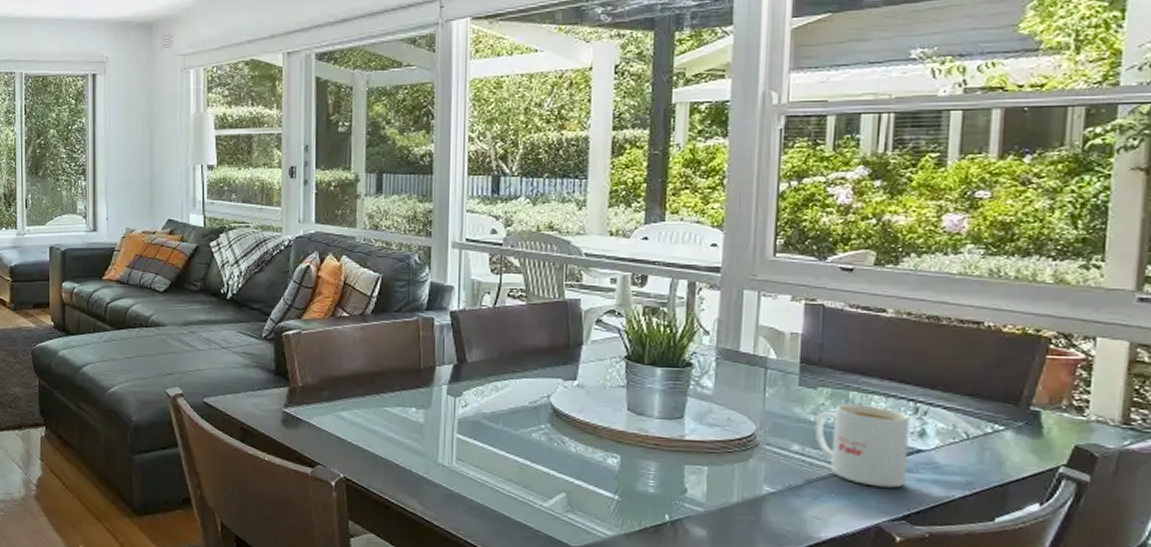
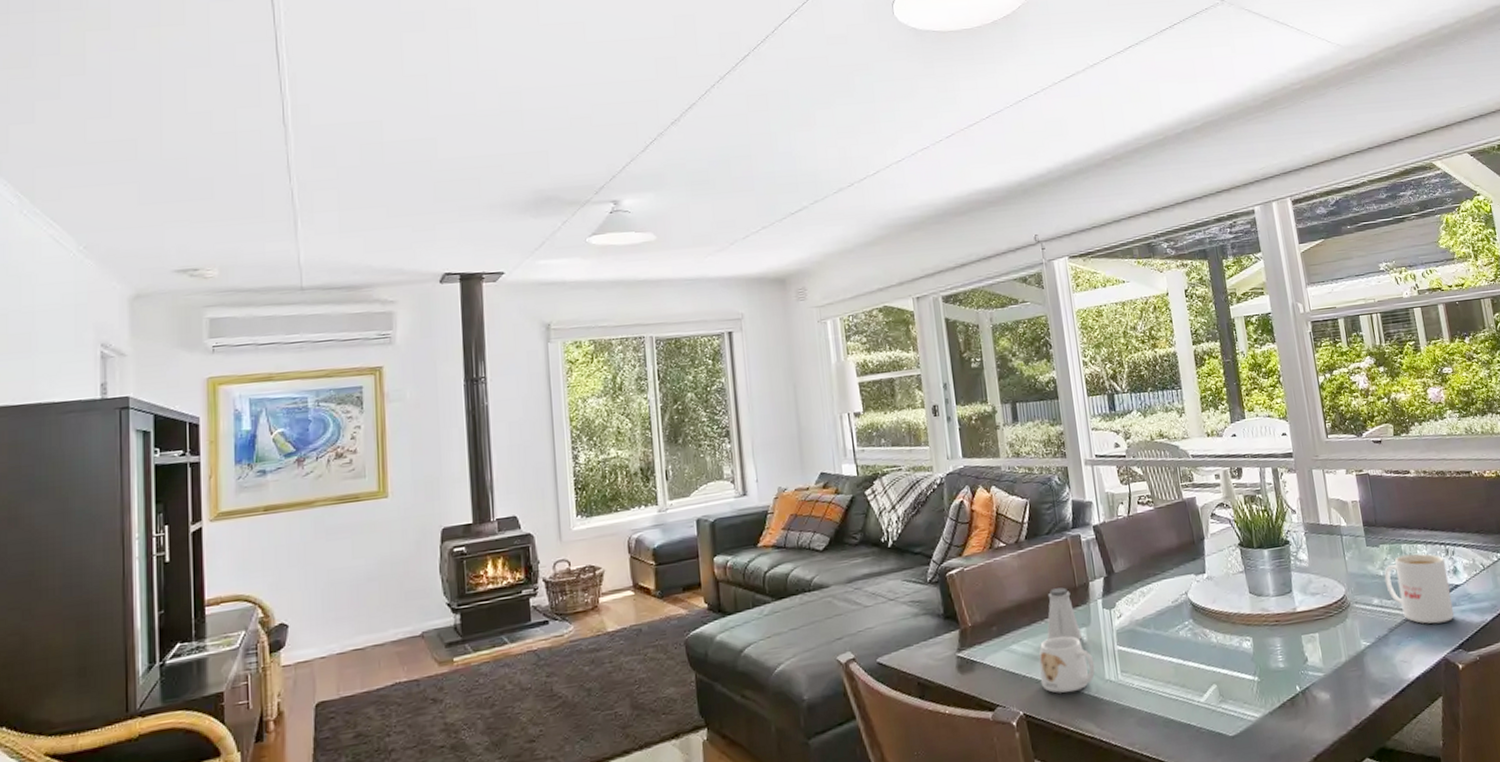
mug: none [366,413,428,468] -> present [1039,636,1096,693]
saltshaker: none [380,366,420,422] -> present [1047,587,1083,641]

